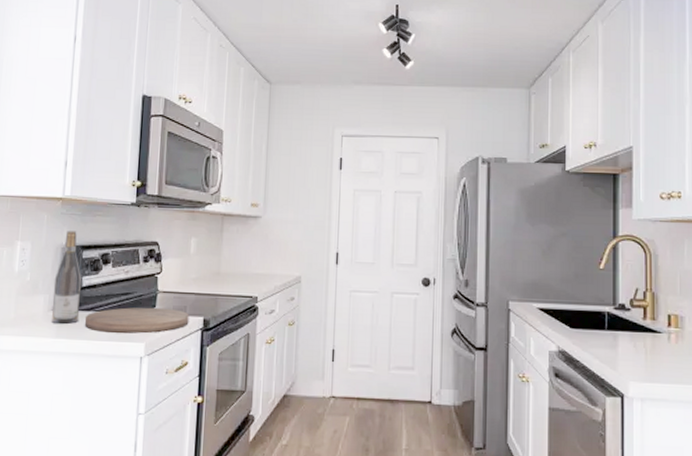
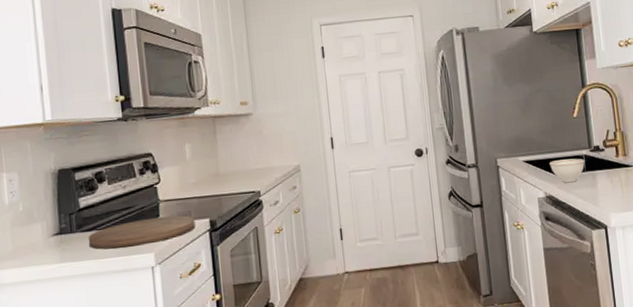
wine bottle: present [51,230,82,324] -> none [49,154,82,249]
bowl: none [566,313,607,340] -> present [548,158,585,183]

